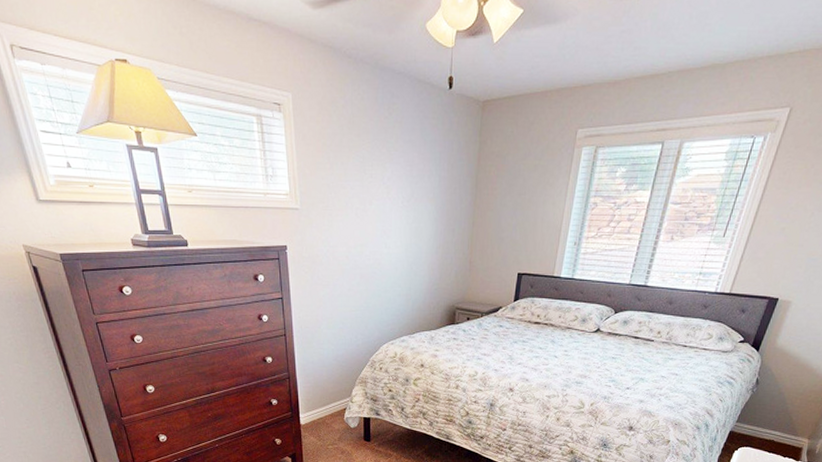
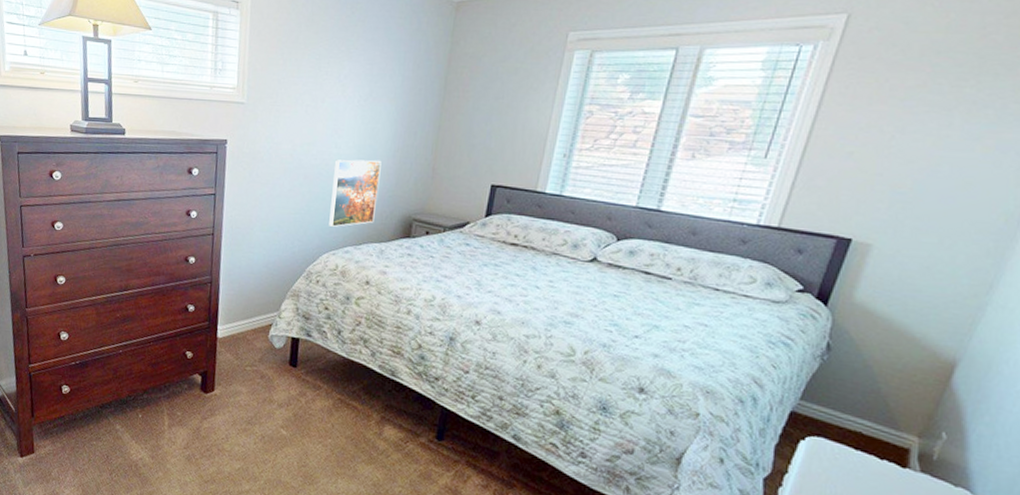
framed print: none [386,256,426,320] -> present [329,159,382,227]

